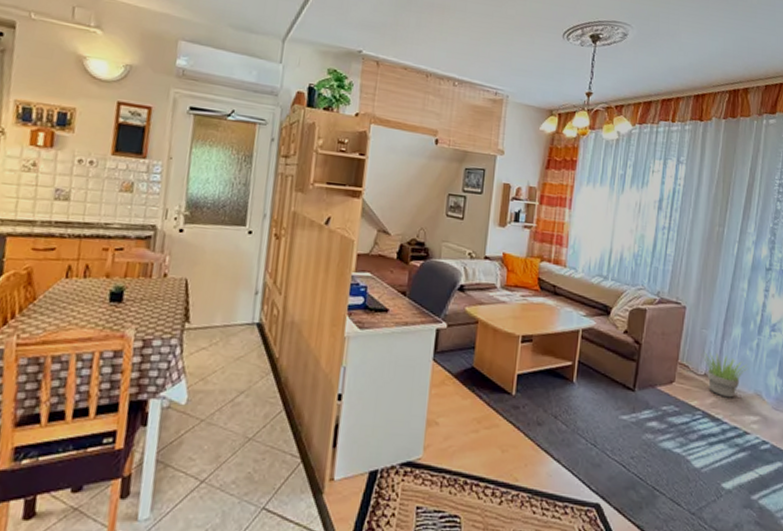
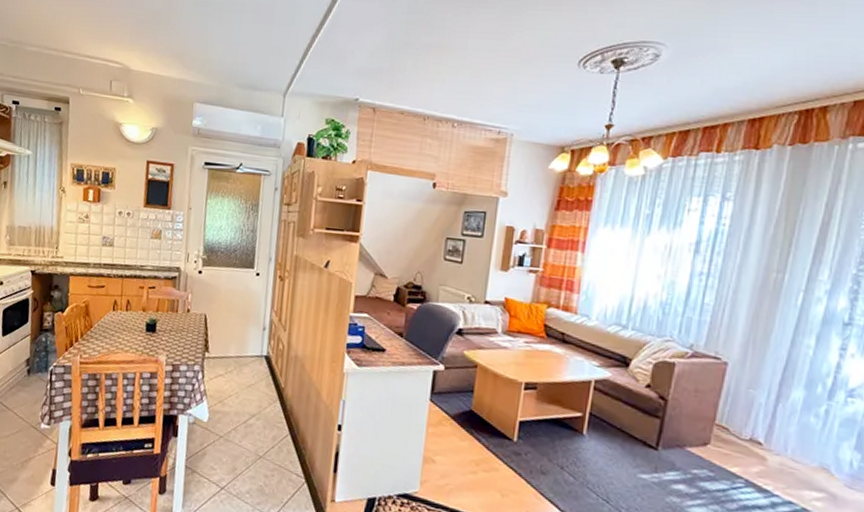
potted plant: present [702,352,748,398] -> none [747,414,812,469]

